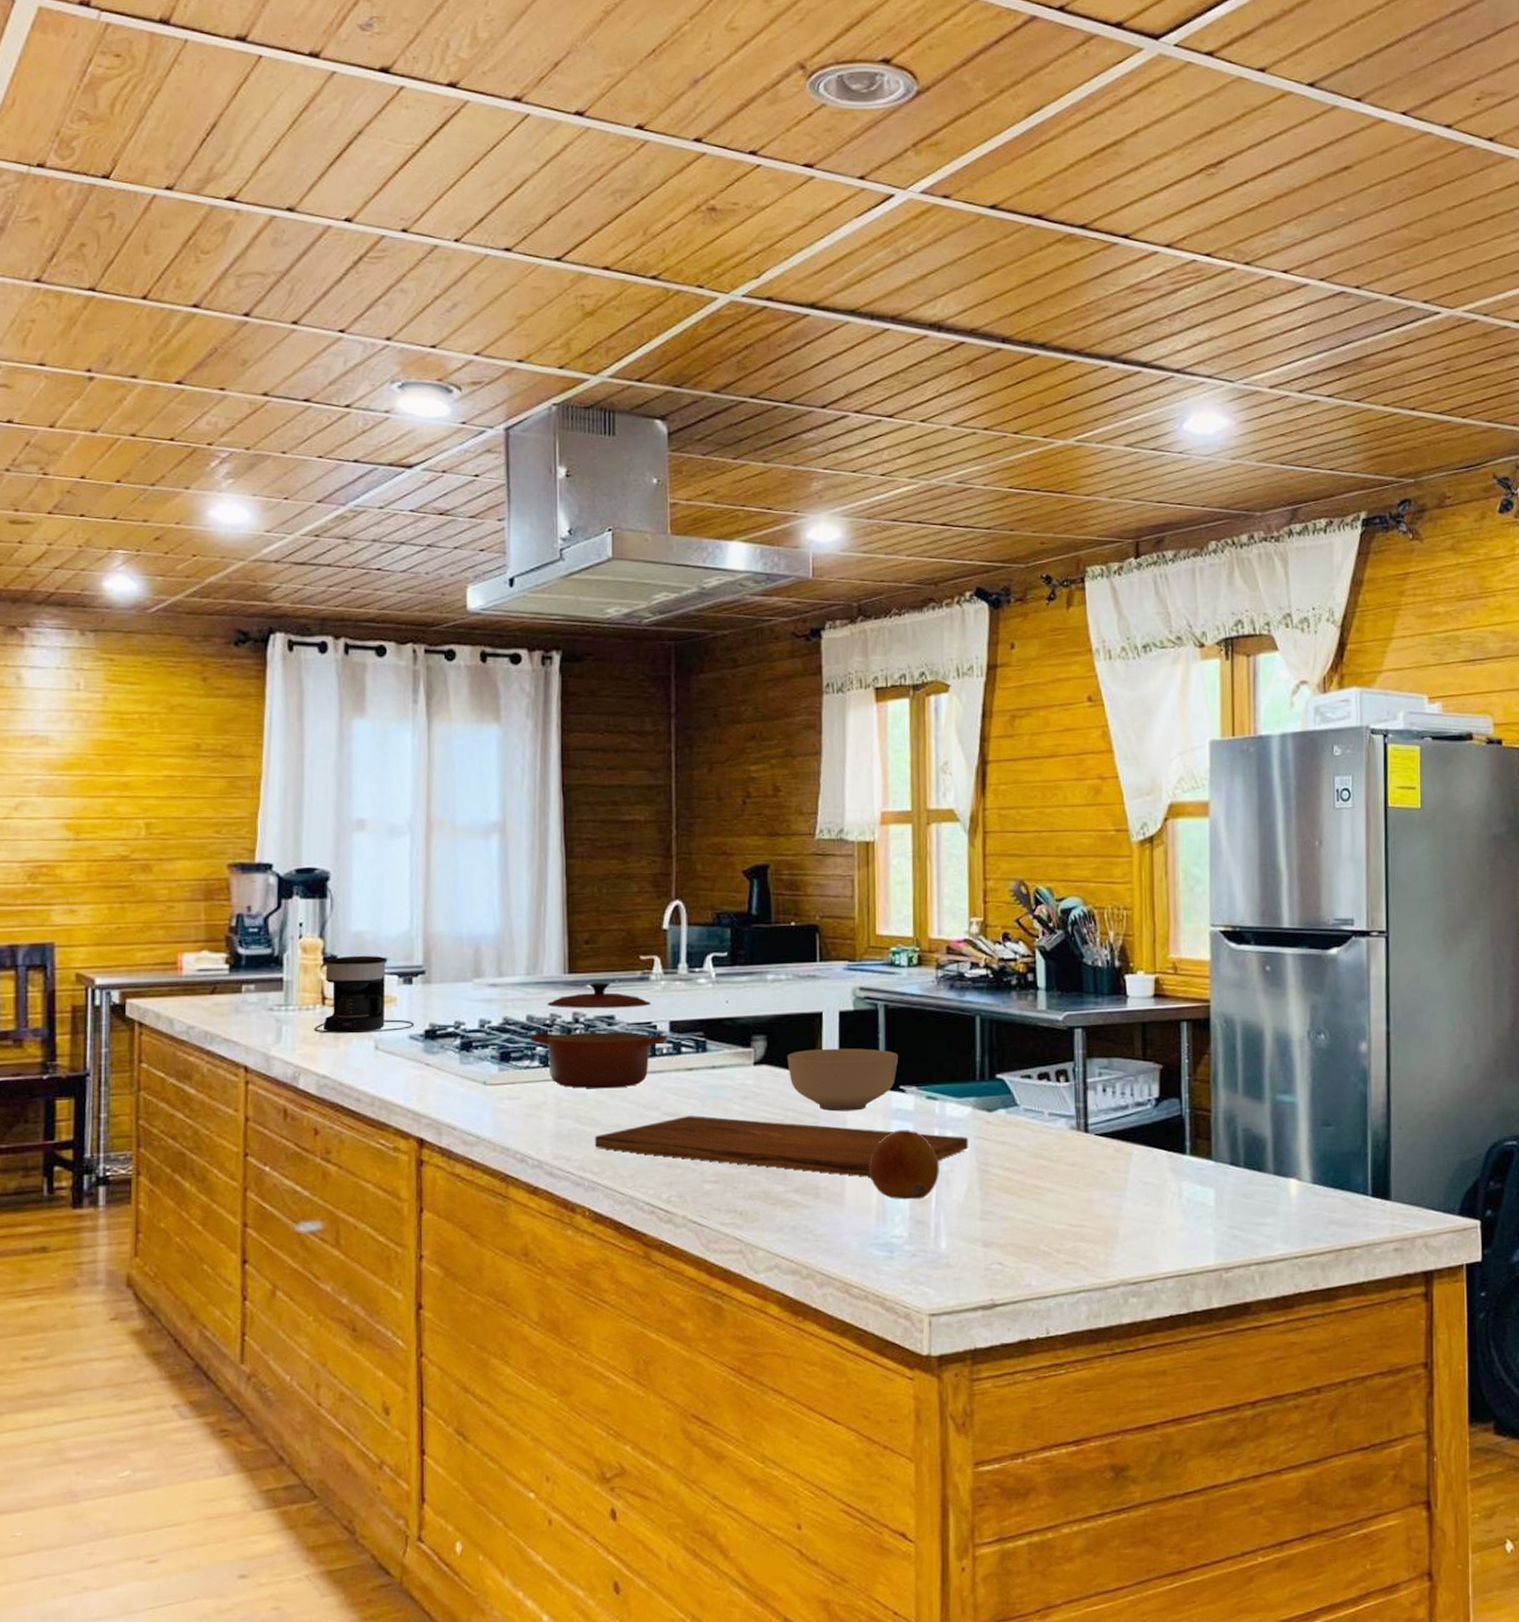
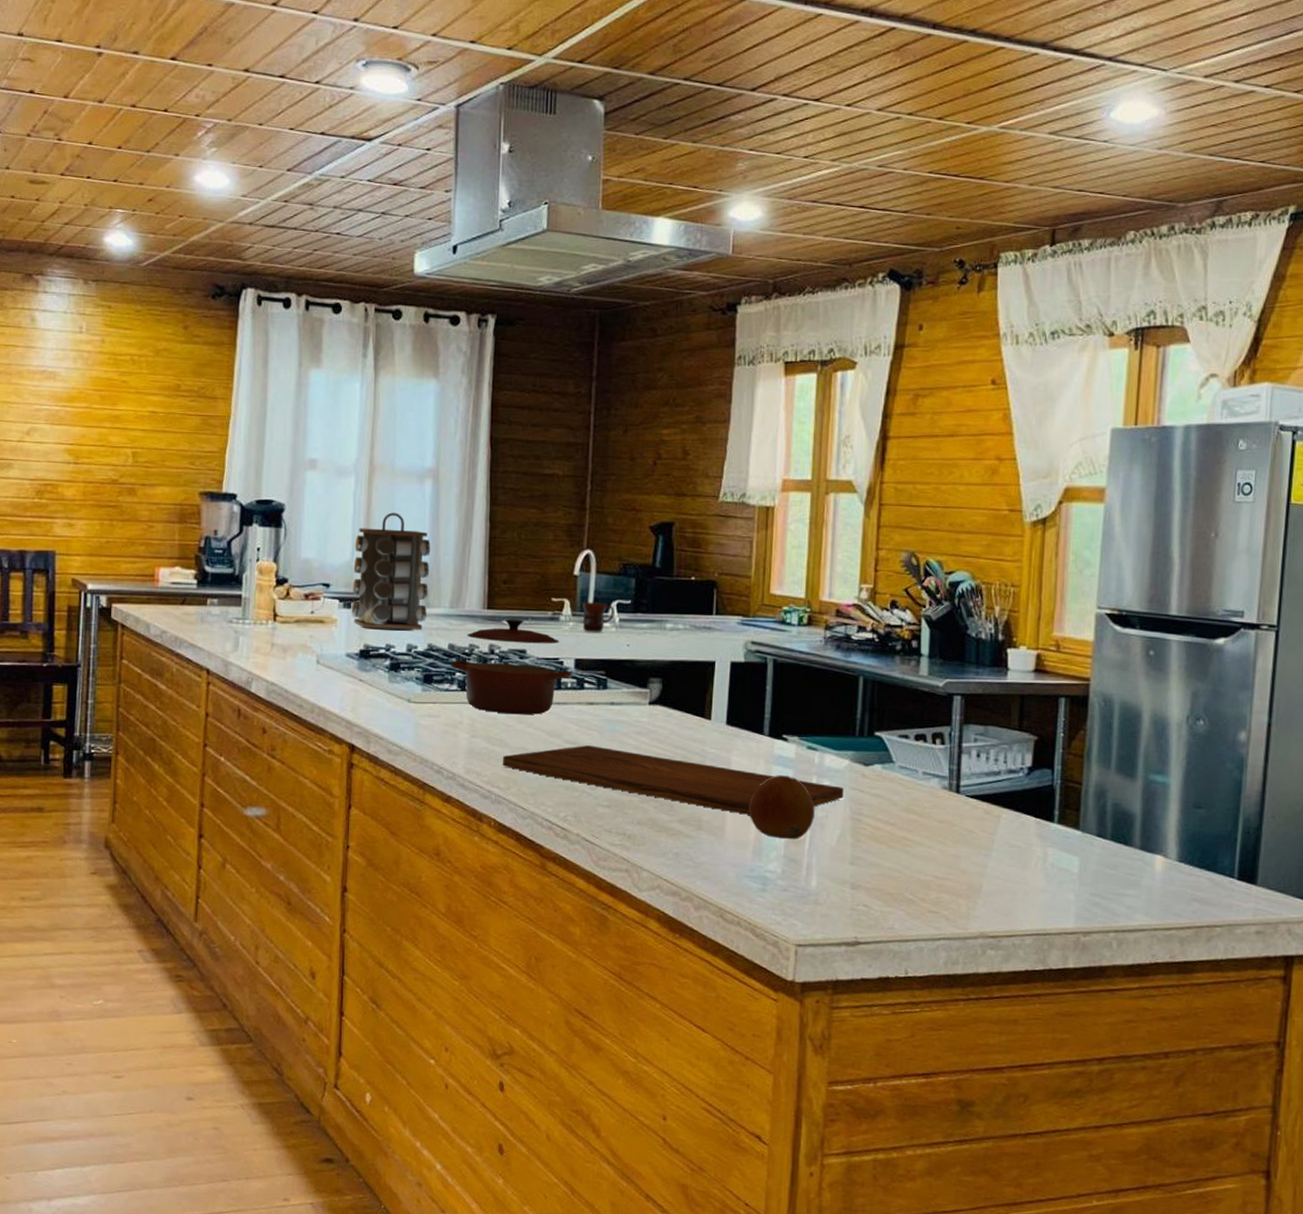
coffee maker: present [314,955,414,1034] -> none [266,579,351,649]
spice rack: none [412,873,501,1007] -> present [351,512,431,632]
mug: none [673,957,711,991] -> present [582,602,615,633]
bowl: present [787,1048,899,1112] -> none [680,694,784,754]

